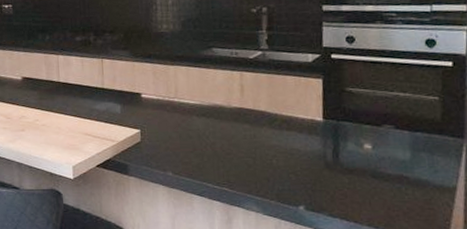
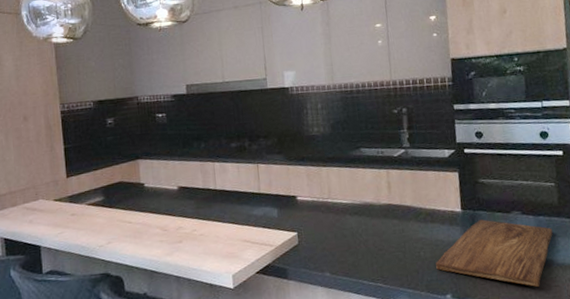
cutting board: none [289,131,431,207] -> present [436,219,553,287]

